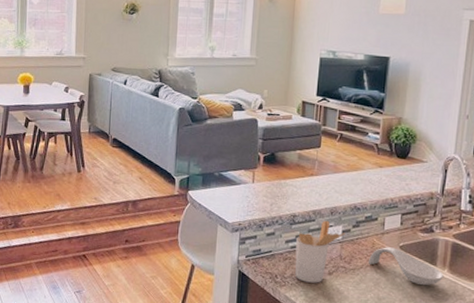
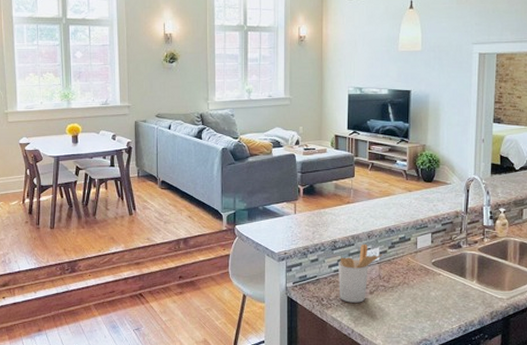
spoon rest: present [367,247,444,286] -> none [404,264,473,297]

